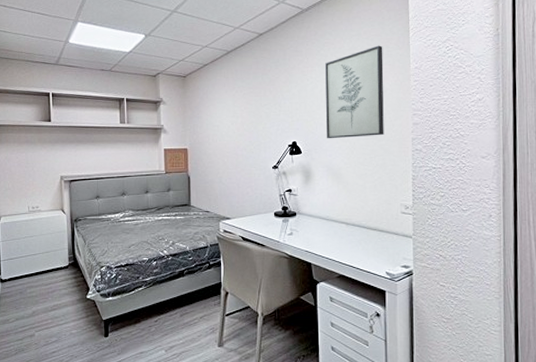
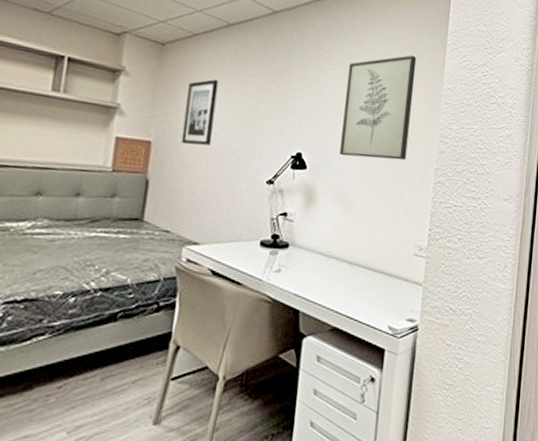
wall art: none [207,96,227,147] -> present [181,79,219,146]

